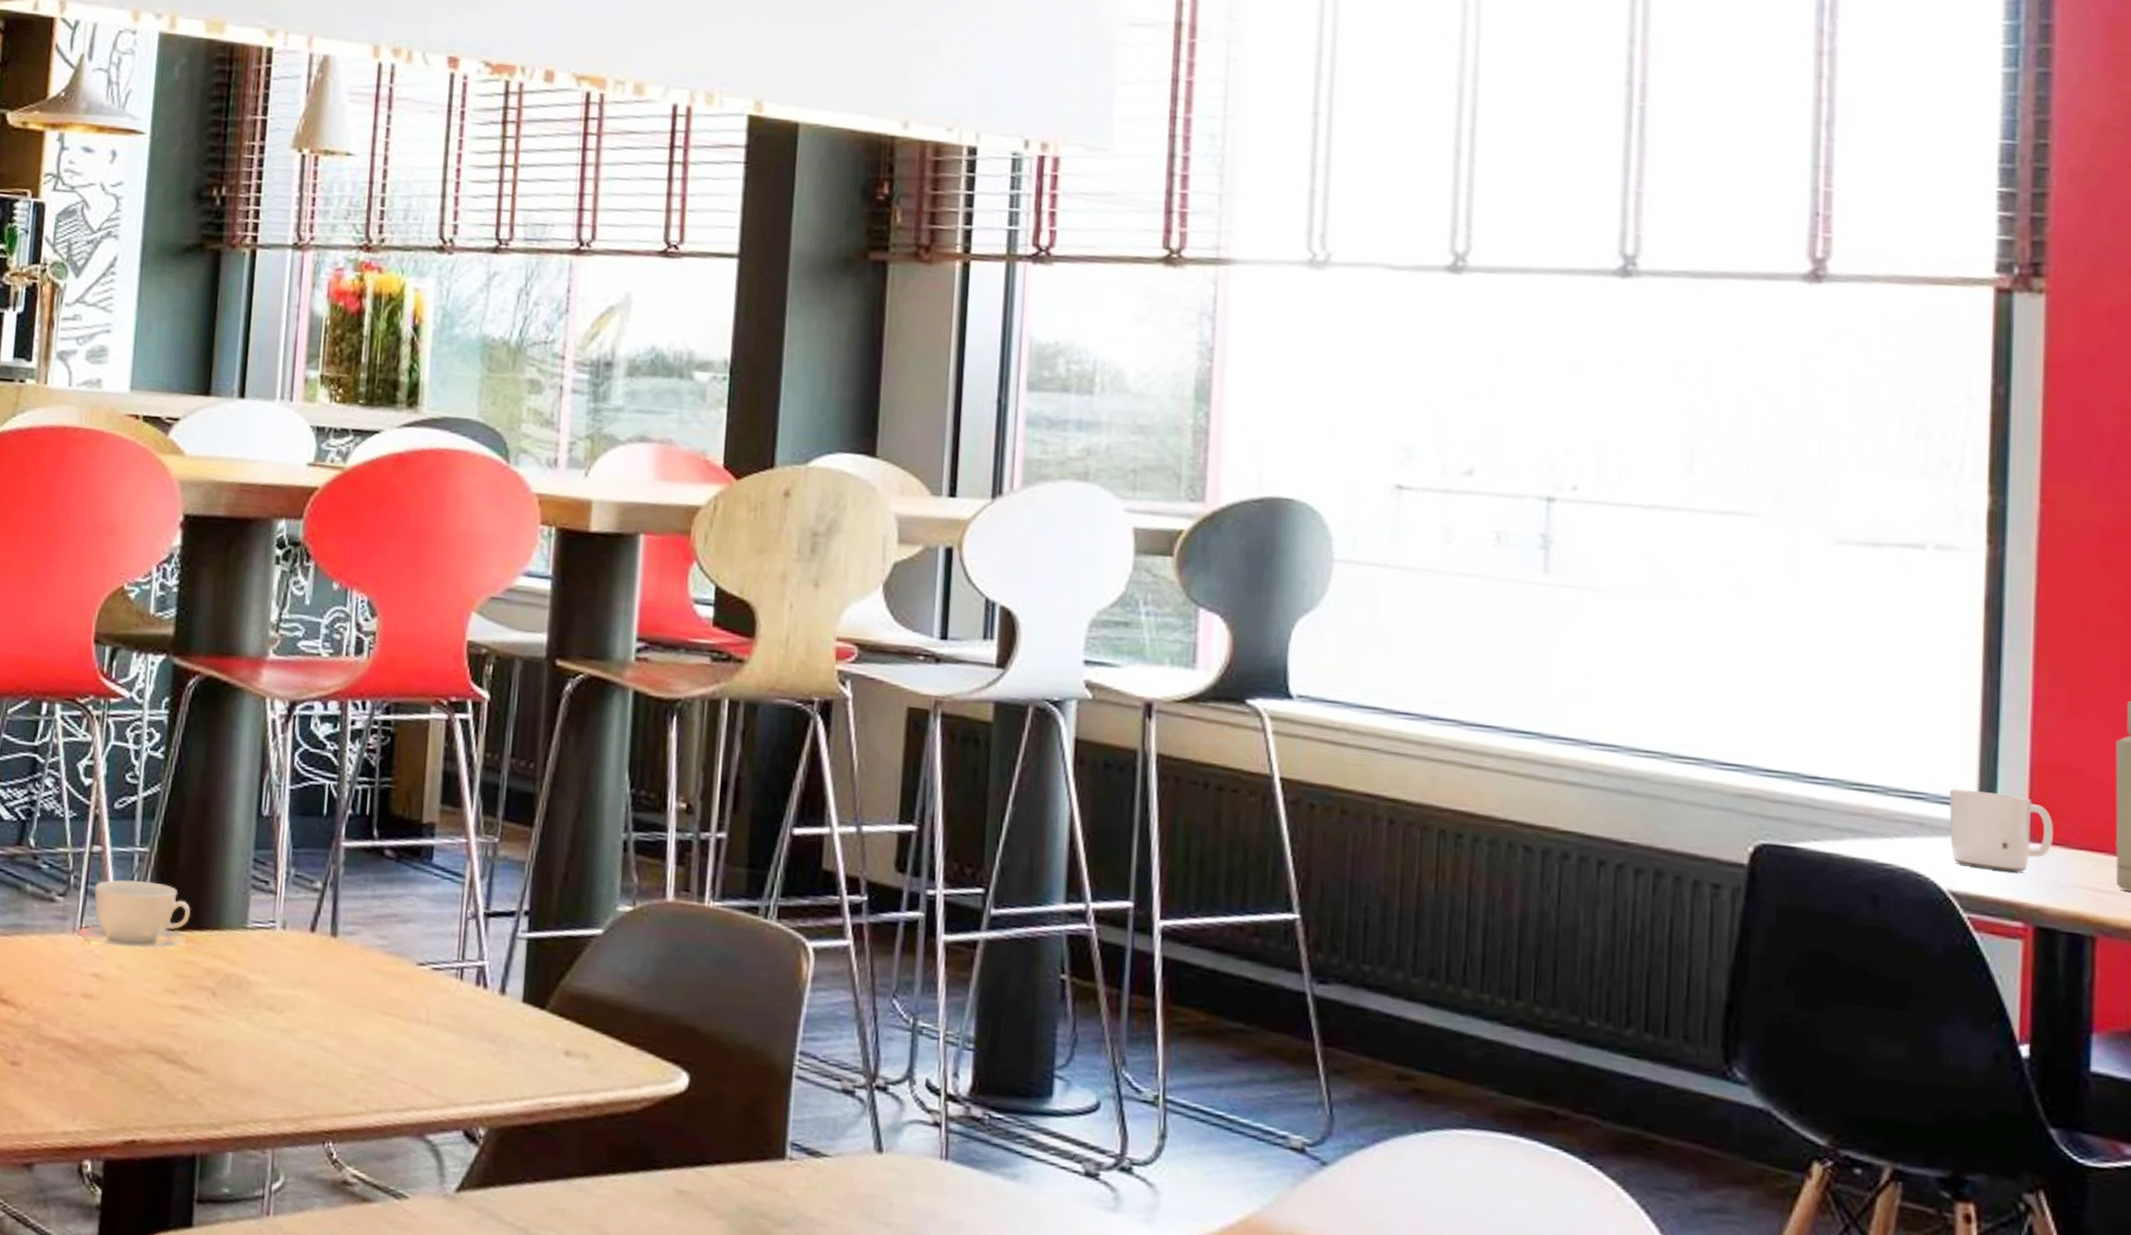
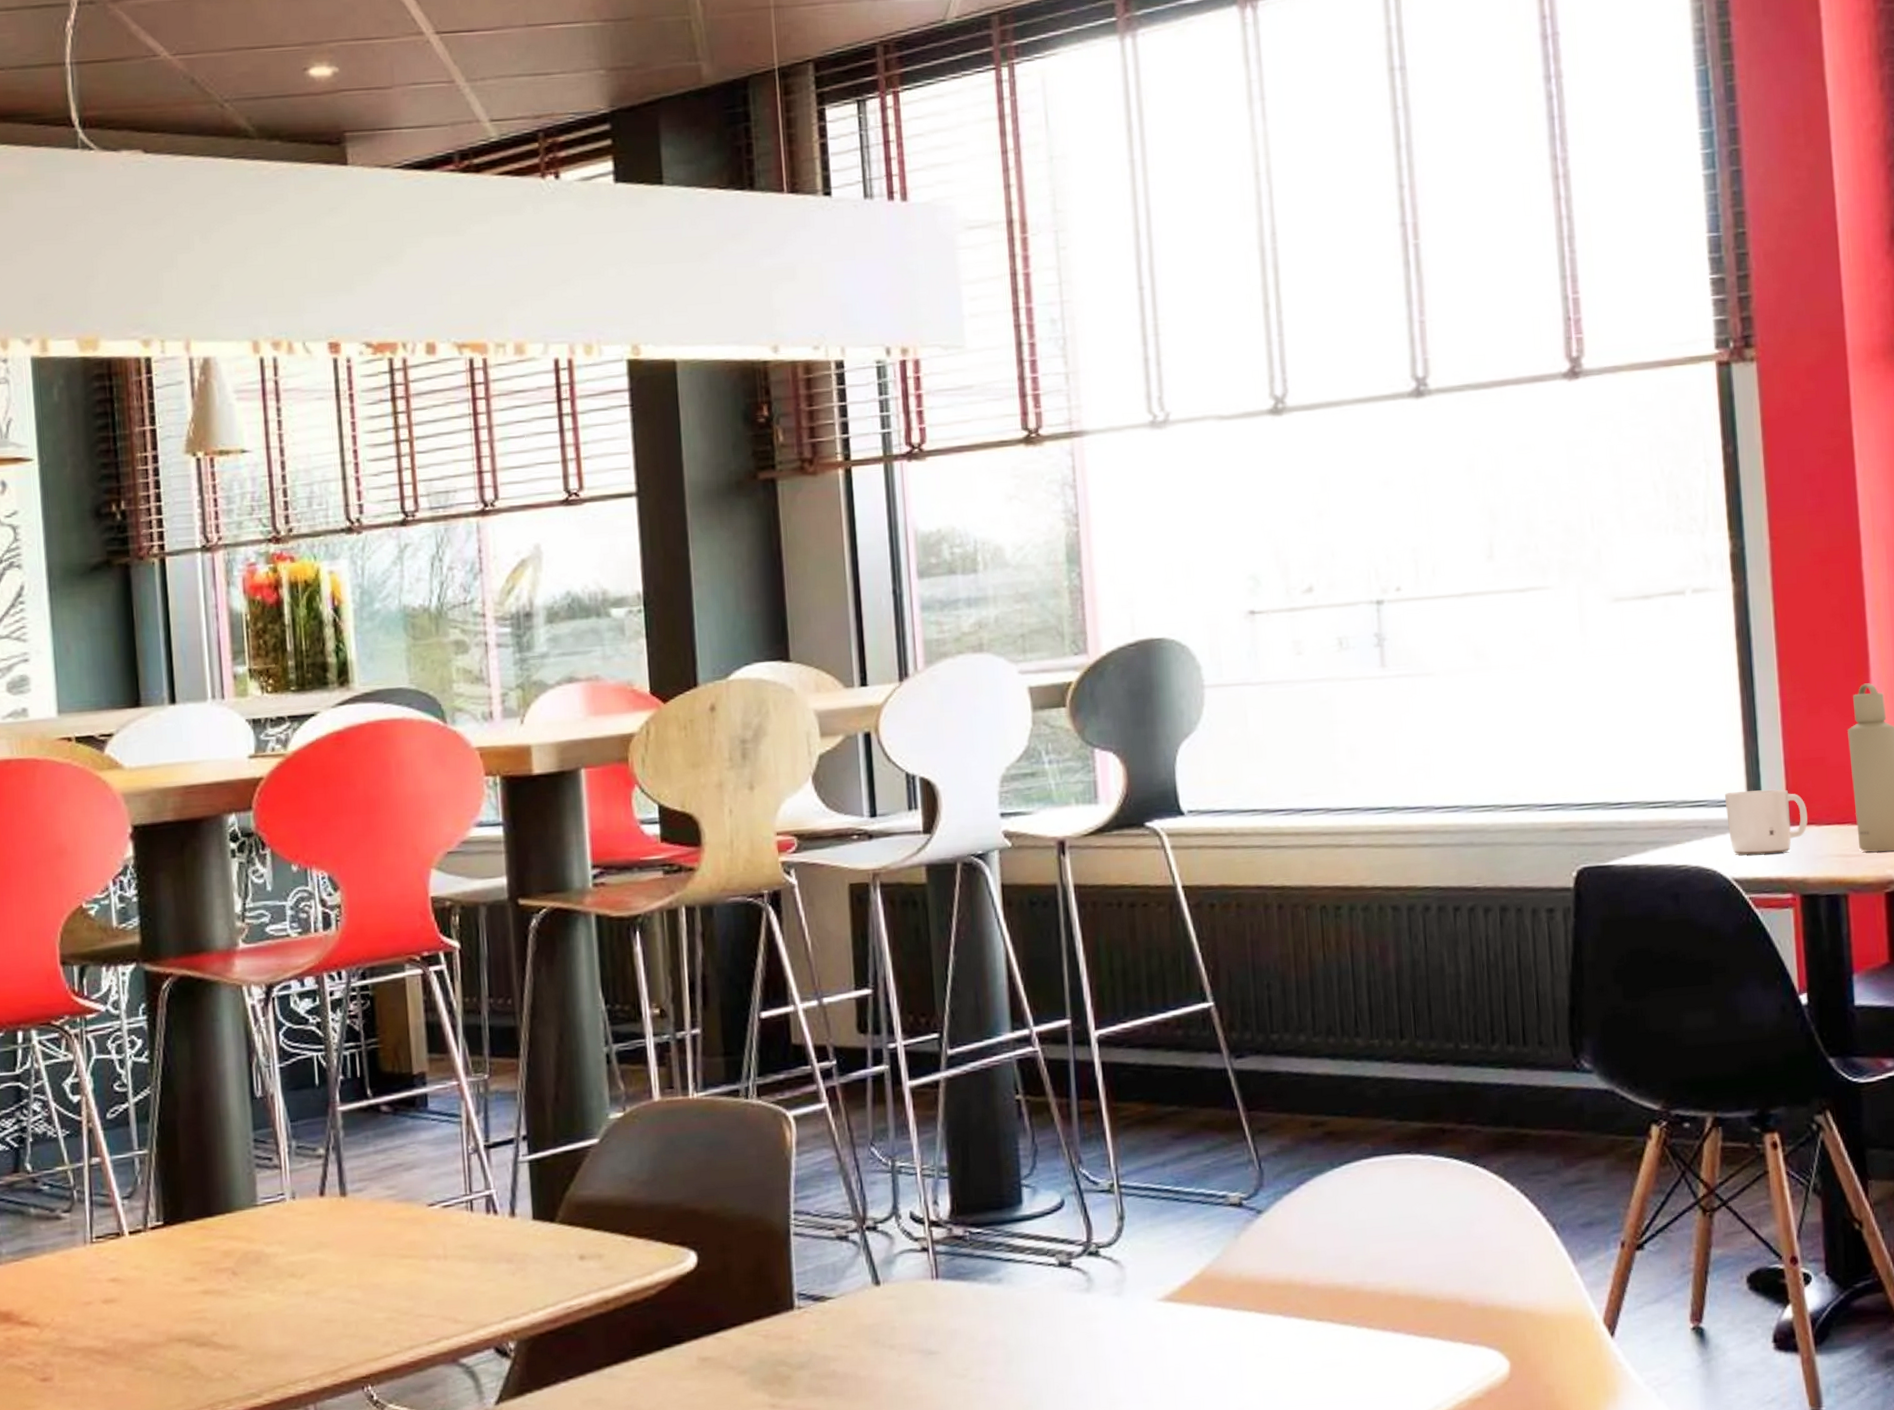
teacup: present [76,879,191,949] -> none [87,1180,201,1250]

